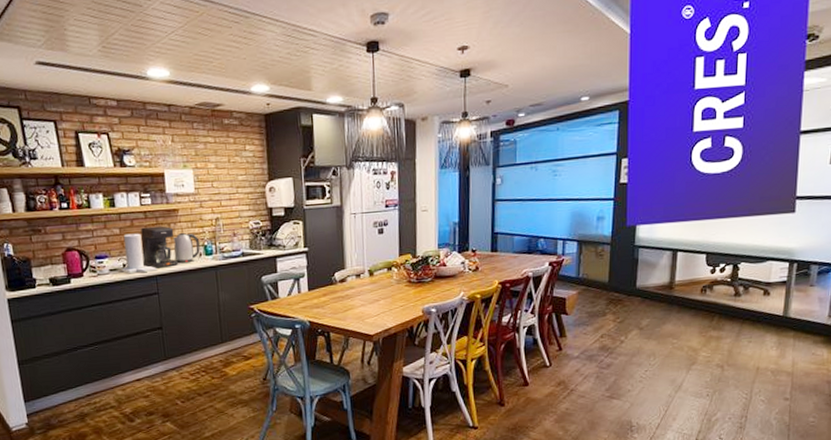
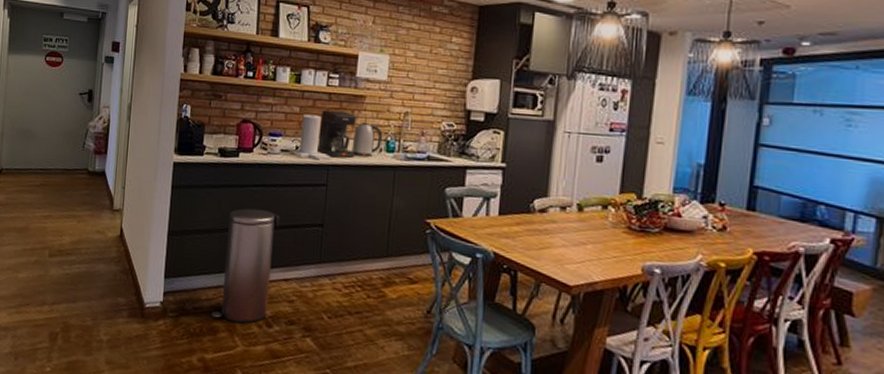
pedal bin: none [73,324,128,425] -> present [211,208,281,324]

